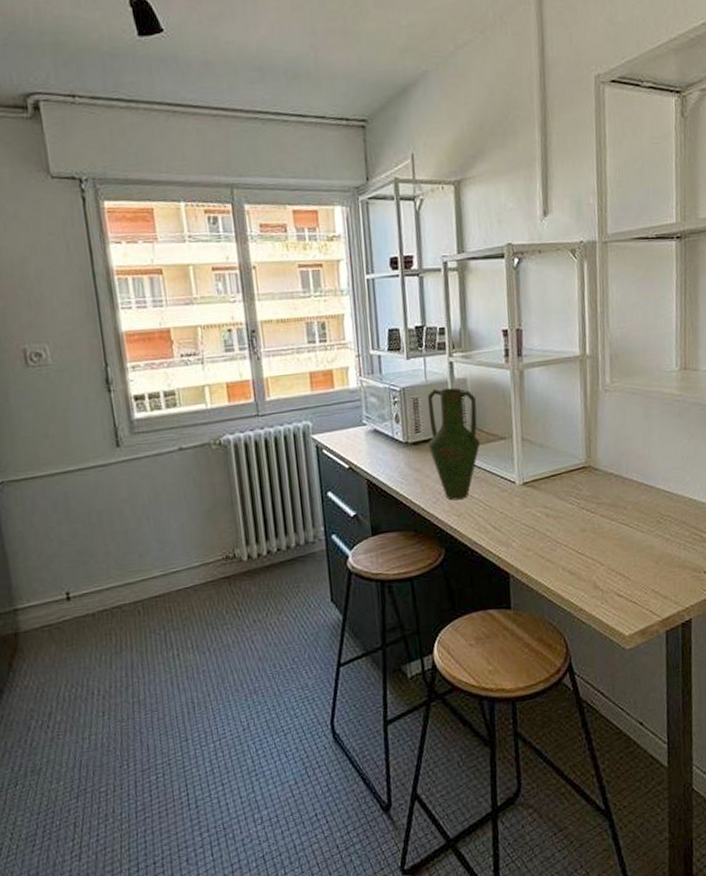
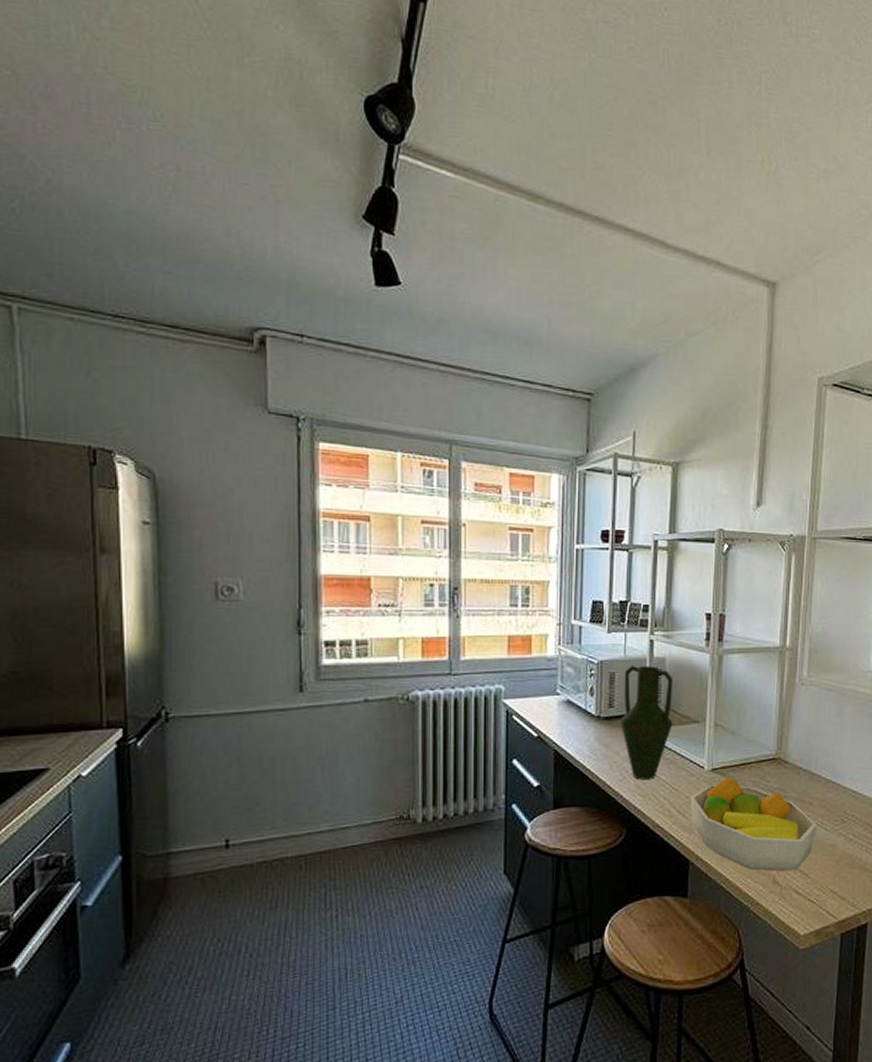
fruit bowl: none [504,489,633,577] -> present [690,777,817,871]

